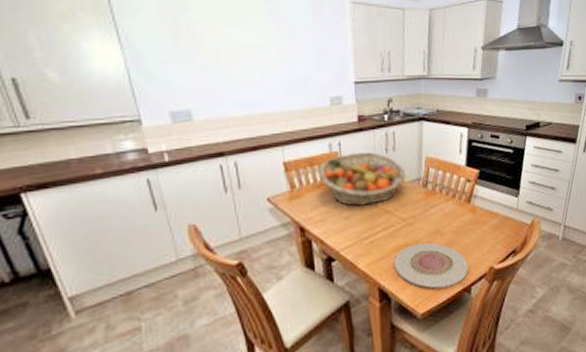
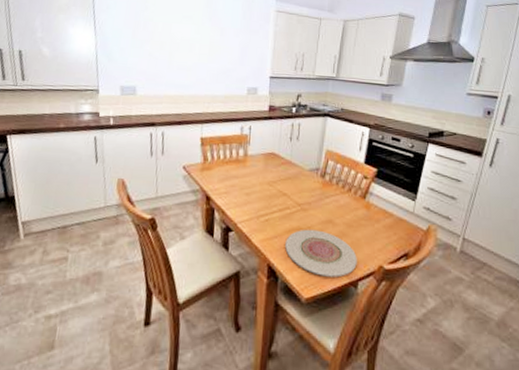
fruit basket: present [320,152,406,206] -> none [230,137,306,186]

